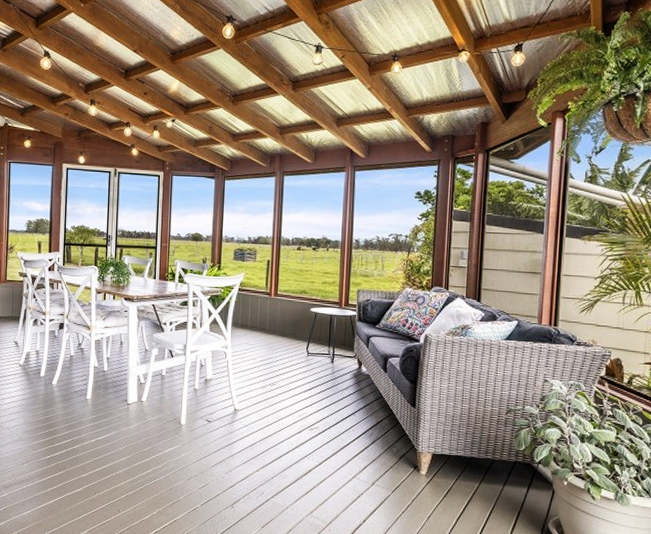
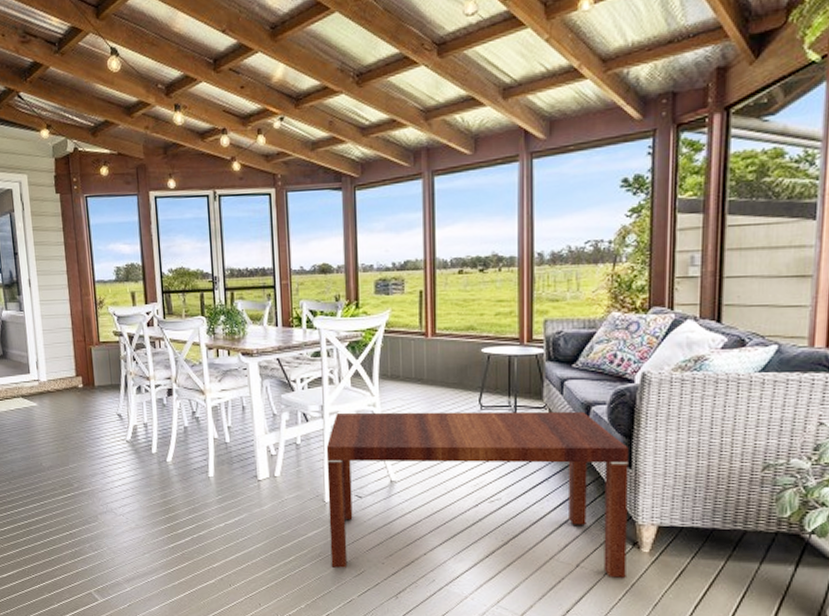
coffee table: none [181,352,414,495] -> present [326,411,629,578]

